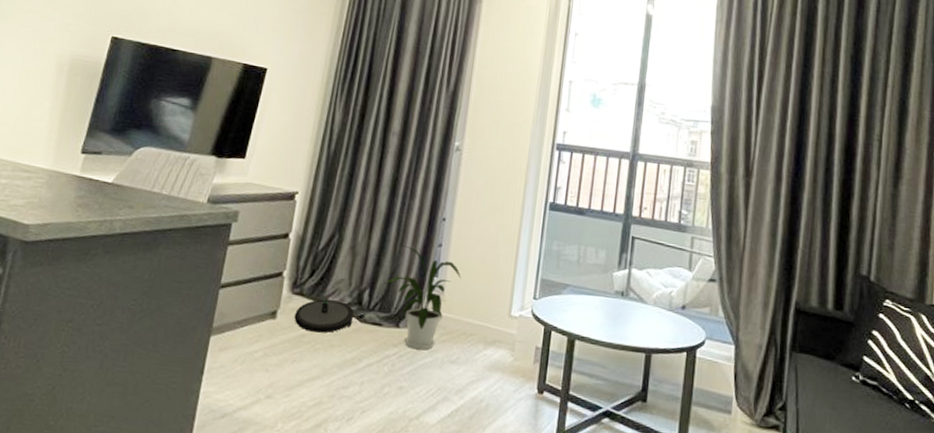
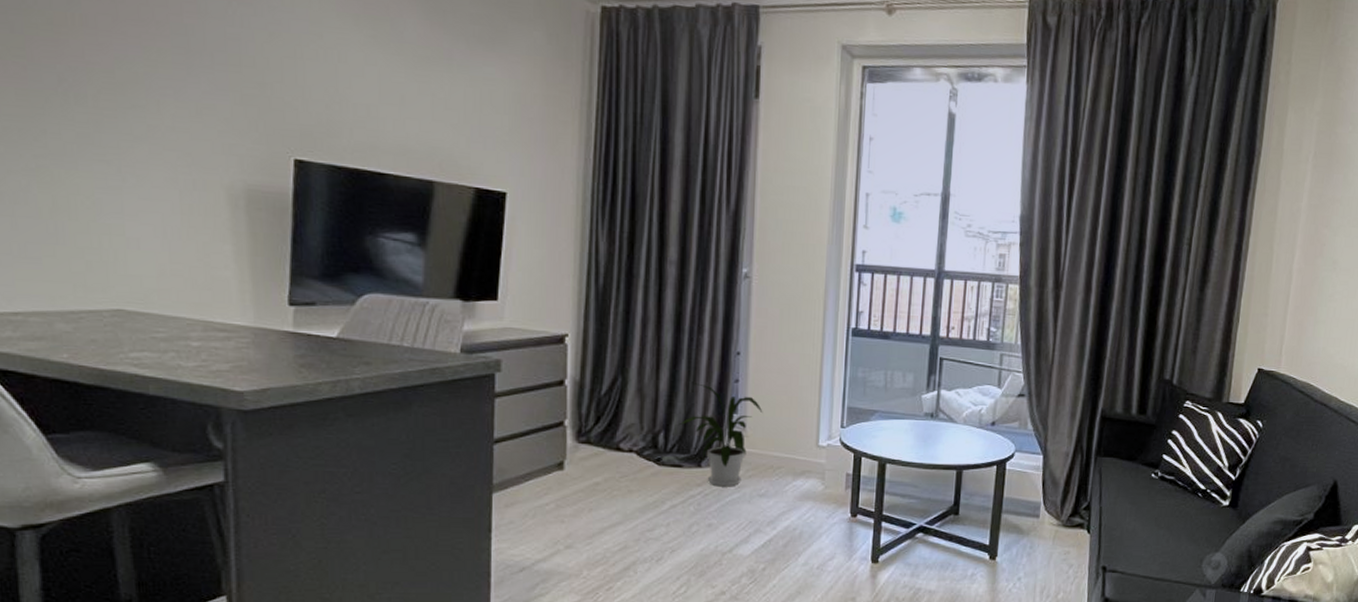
robot vacuum: present [294,299,354,333] -> none [584,446,651,480]

